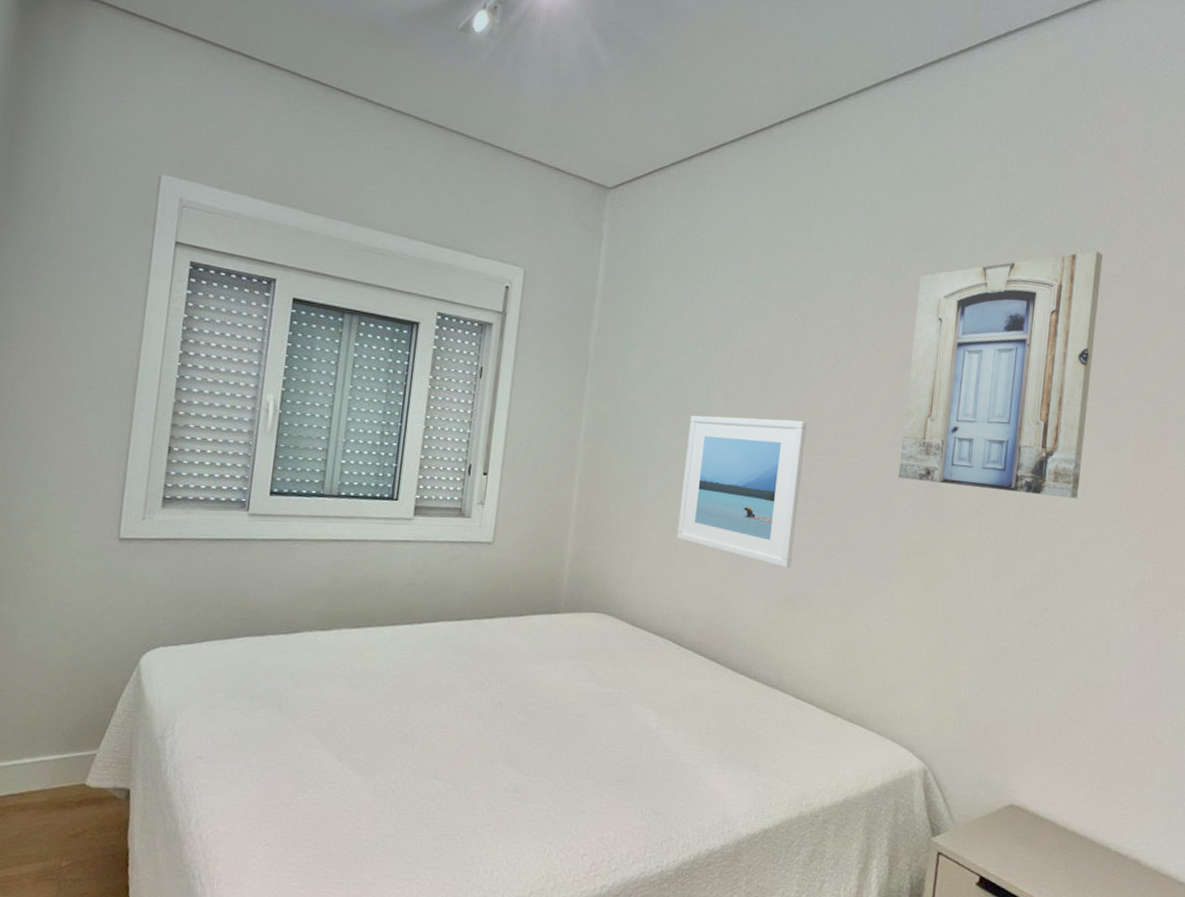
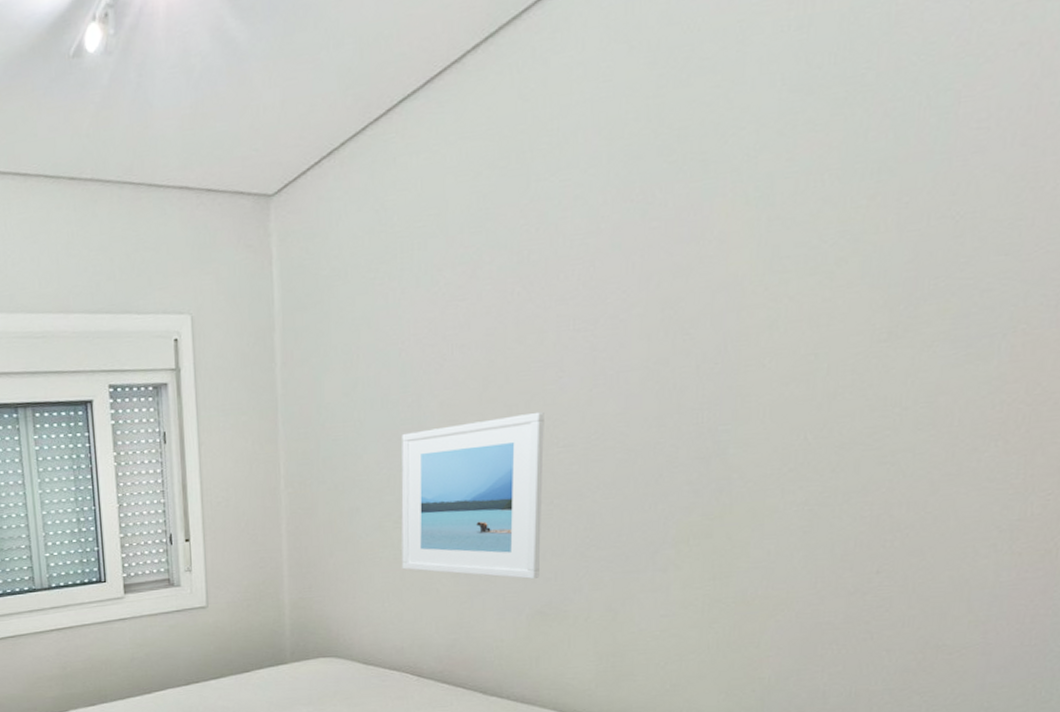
wall art: present [898,251,1103,499] -> none [667,91,963,455]

